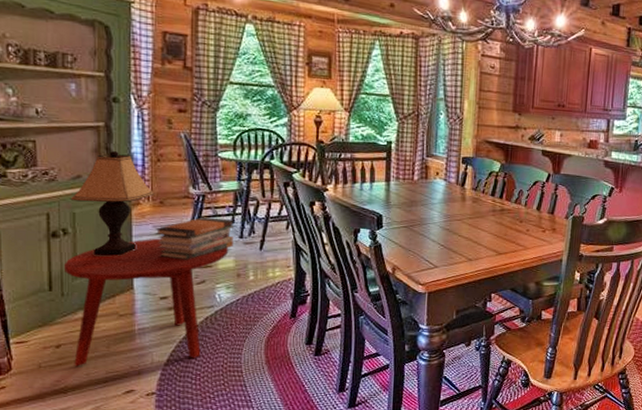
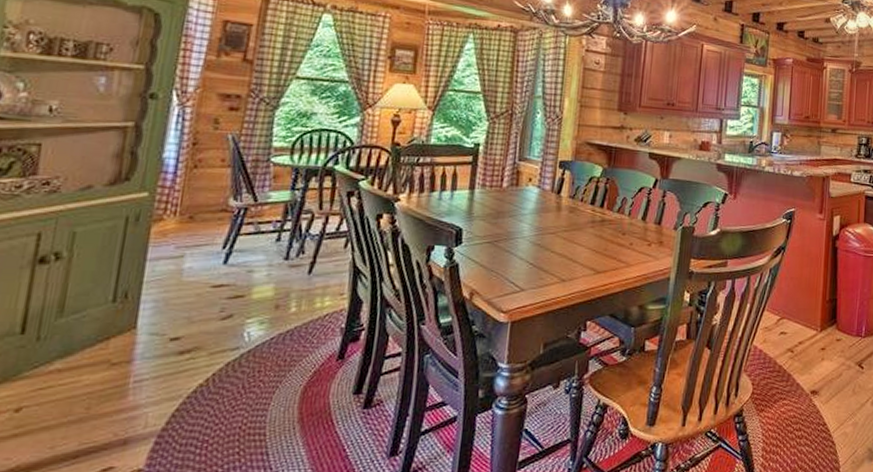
side table: present [63,238,229,366] -> none [35,262,269,437]
lamp: present [70,151,155,256] -> none [72,156,185,287]
book stack: present [155,217,235,260] -> none [176,234,280,289]

